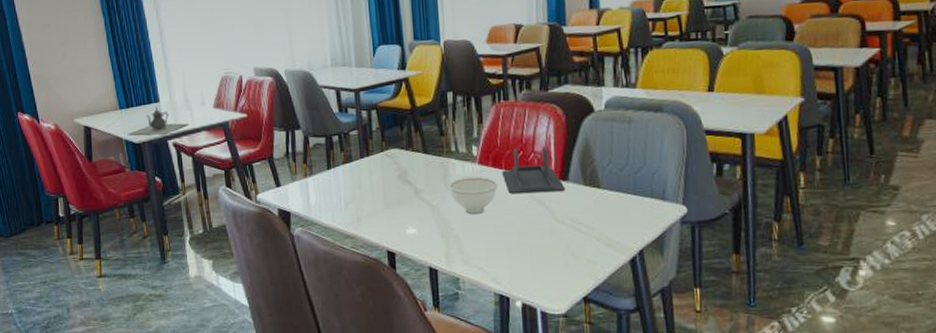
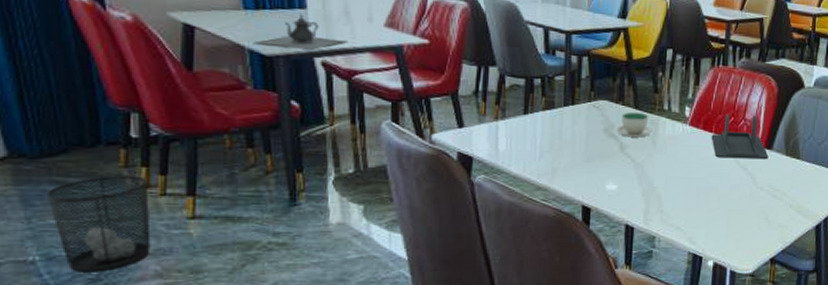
waste bin: none [15,246,77,322] -> present [46,175,151,272]
cup: none [409,156,444,182] -> present [616,112,653,138]
bowl: present [448,176,498,215] -> none [656,136,706,175]

